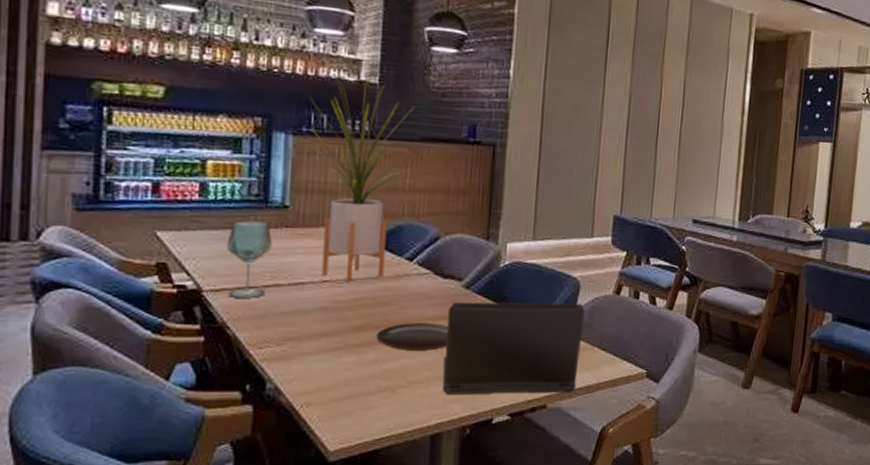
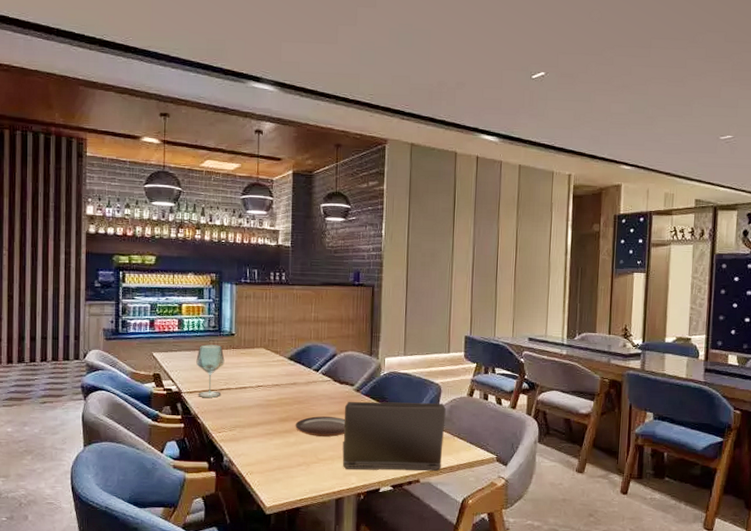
house plant: present [309,79,414,283] -> none [246,244,315,387]

